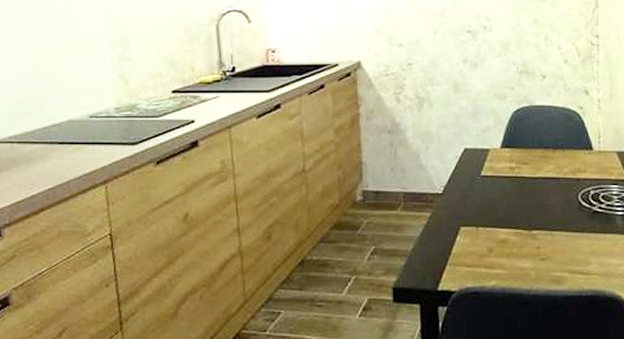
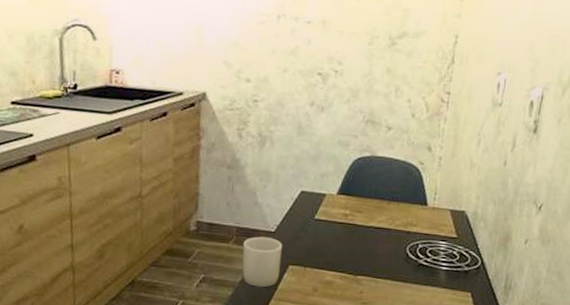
mug: none [411,200,452,254] -> present [242,236,283,288]

